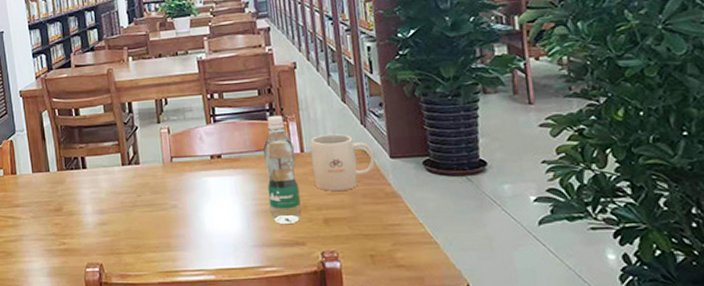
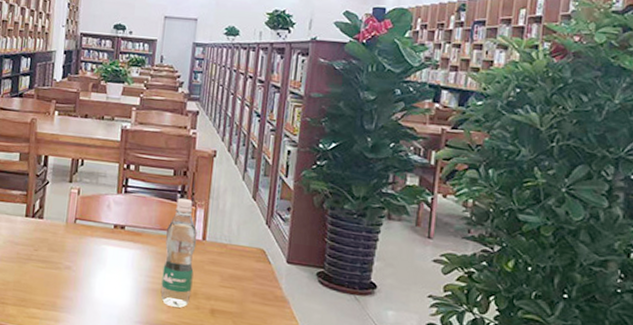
mug: present [310,133,375,191] -> none [209,226,273,286]

